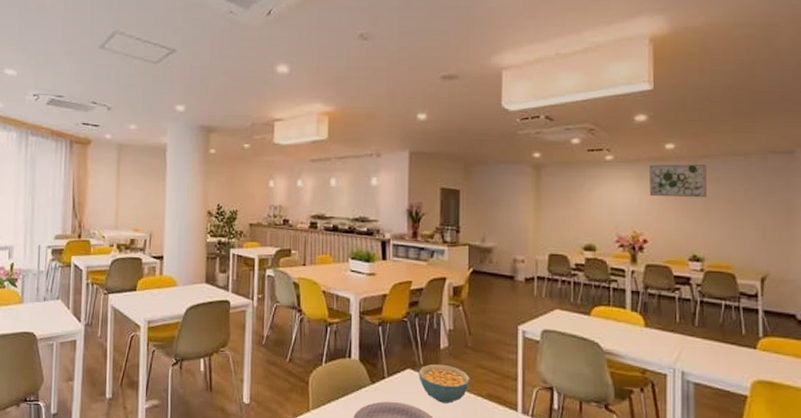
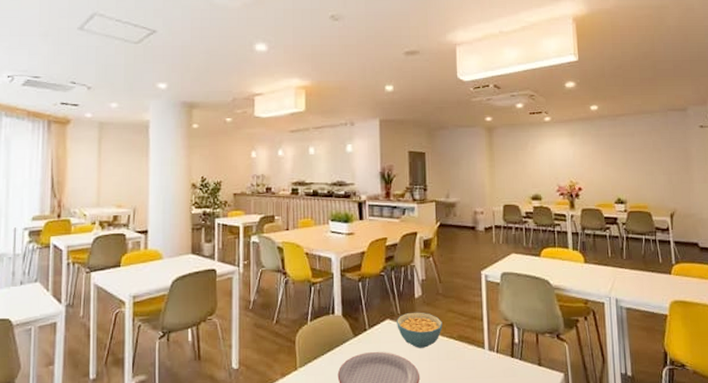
wall art: present [649,164,708,198] -> none [580,122,626,151]

